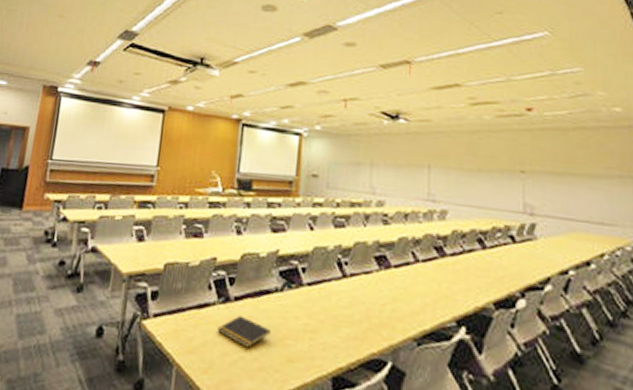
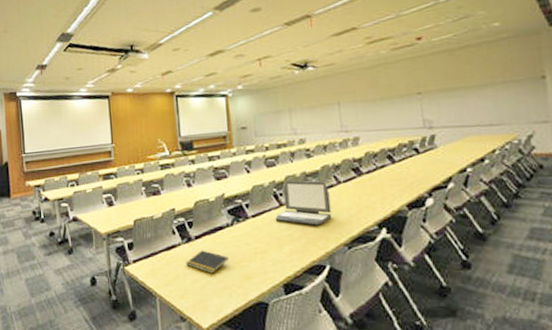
laptop: none [334,248,404,310] -> present [275,180,332,226]

